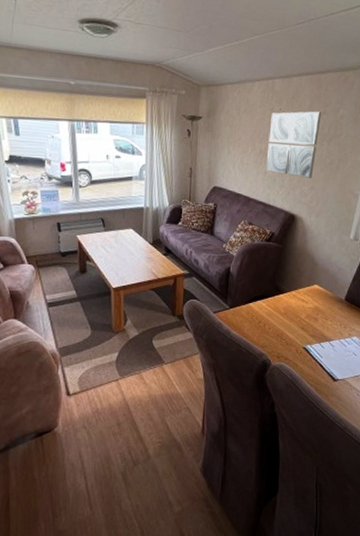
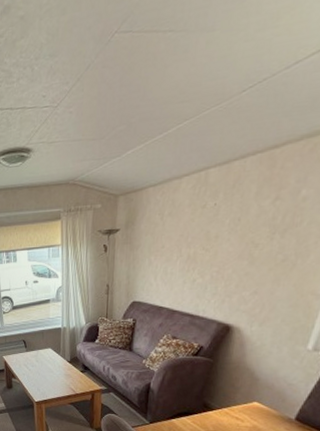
wall art: present [265,111,322,178] -> none [194,197,274,282]

